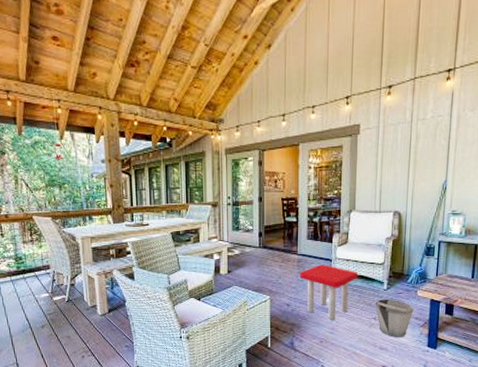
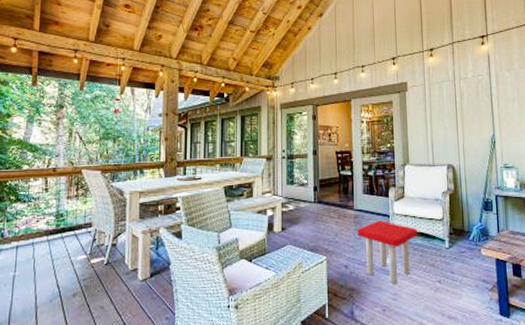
bucket: present [375,299,414,338] -> none [438,258,480,305]

